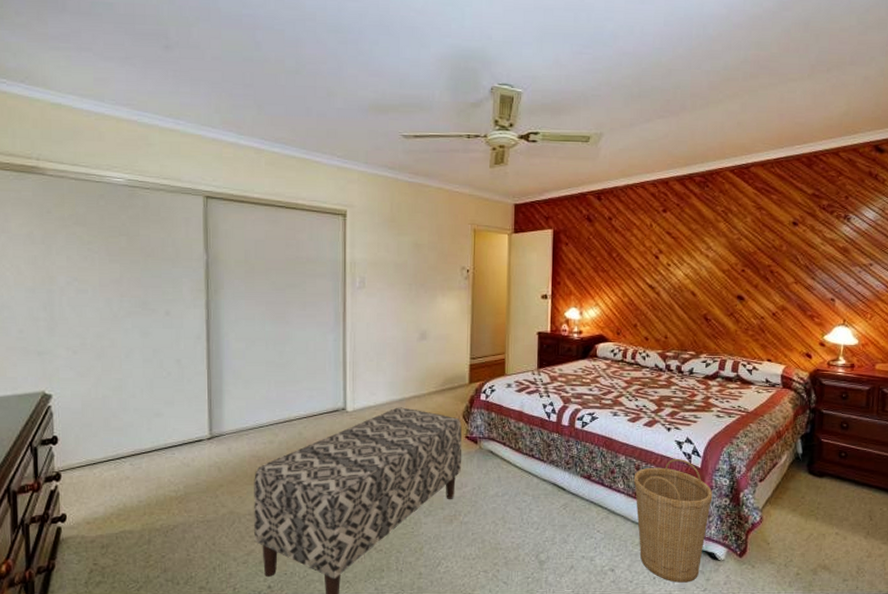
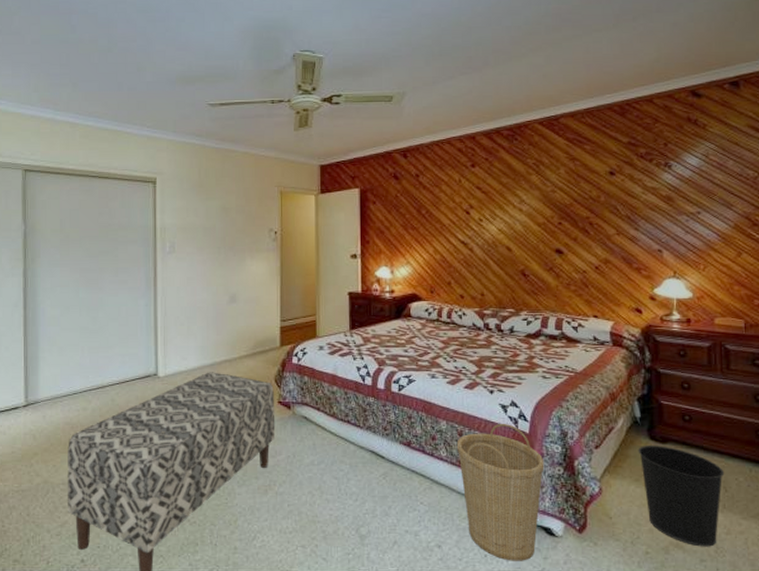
wastebasket: none [797,479,871,568] -> present [638,446,725,547]

